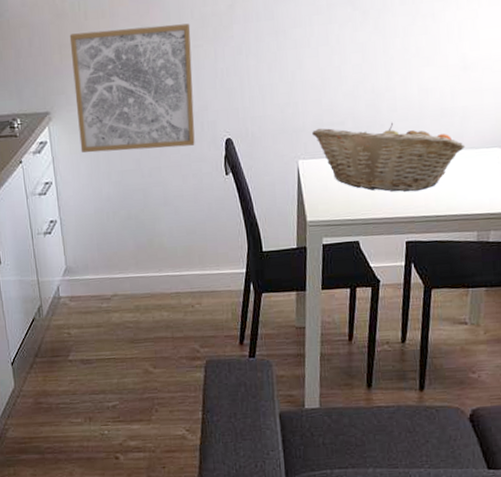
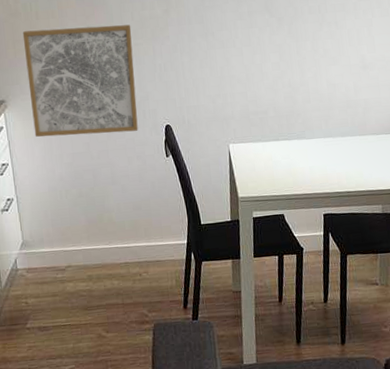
fruit basket: present [312,122,466,192] -> none [240,112,369,171]

